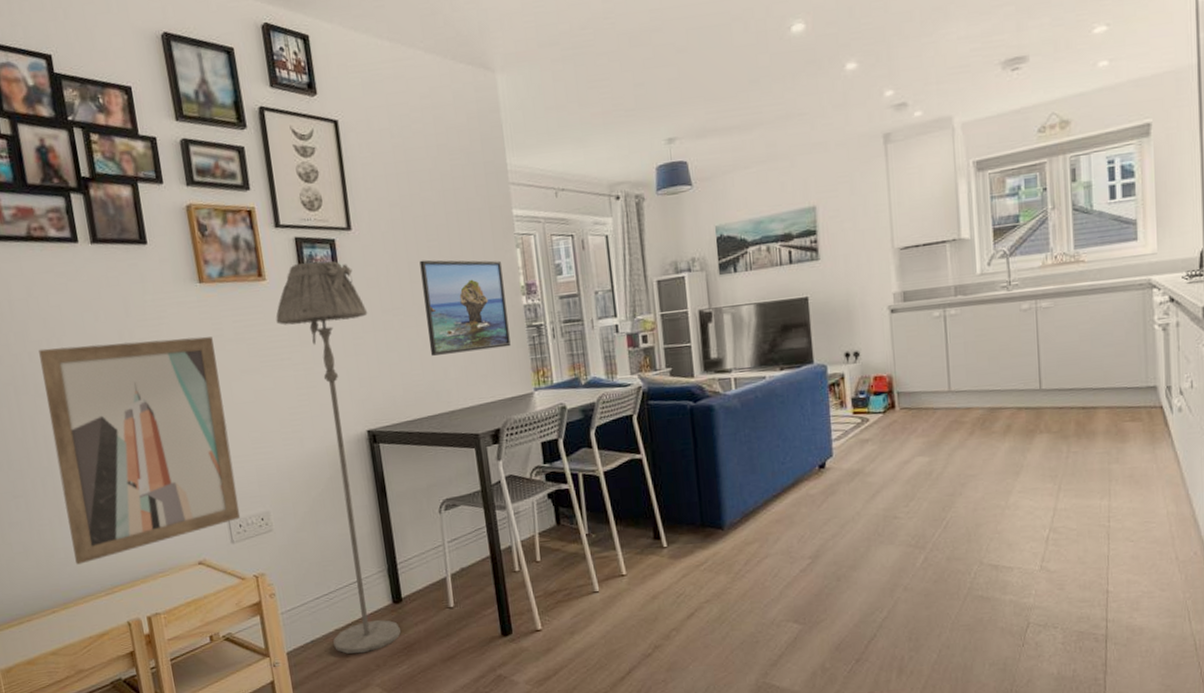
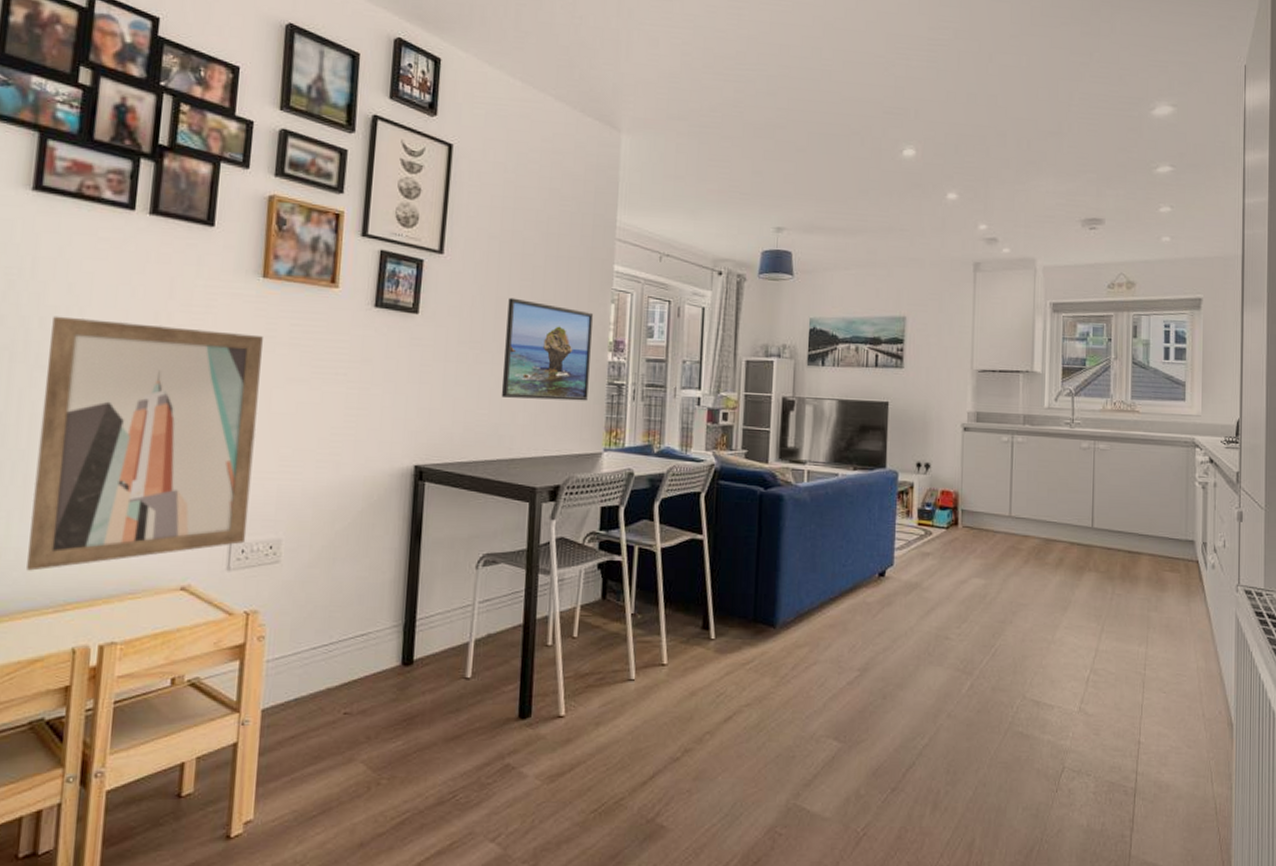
floor lamp: present [275,260,401,654] -> none [321,277,443,721]

